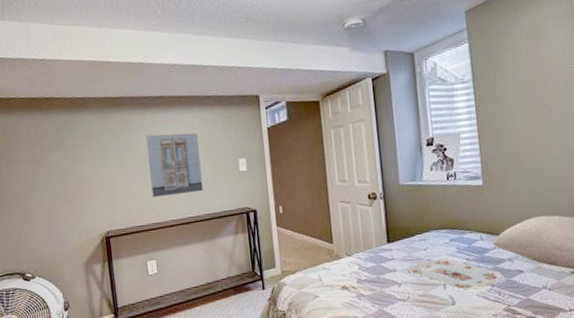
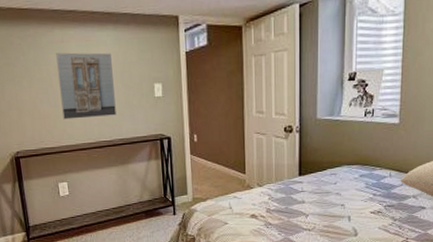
serving tray: present [407,258,503,290] -> none [315,192,405,223]

